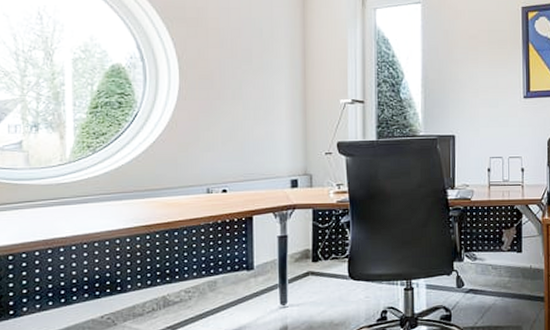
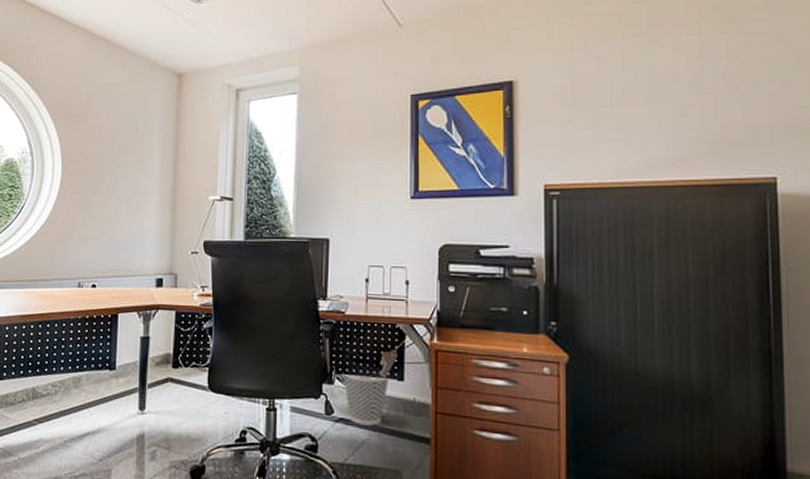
wastebasket: none [470,250,511,293] -> present [342,373,390,426]

